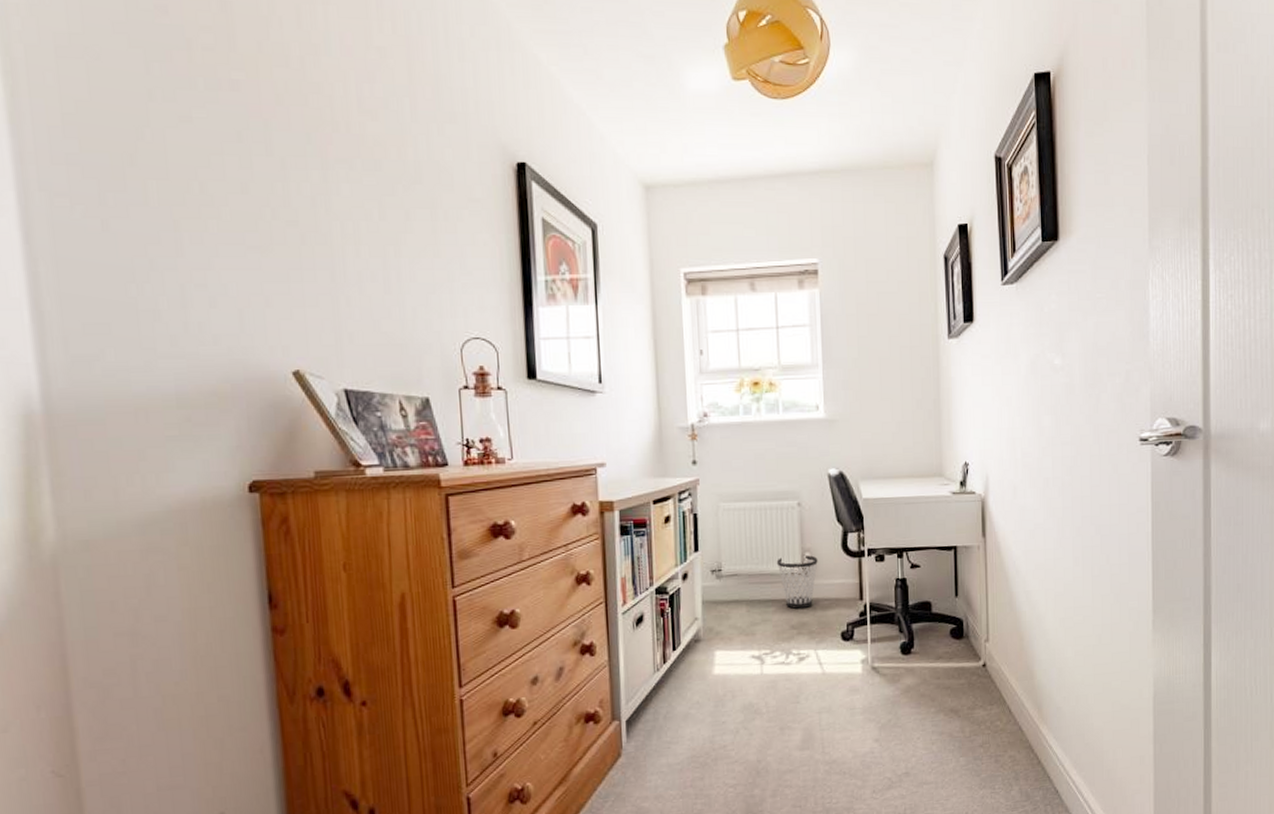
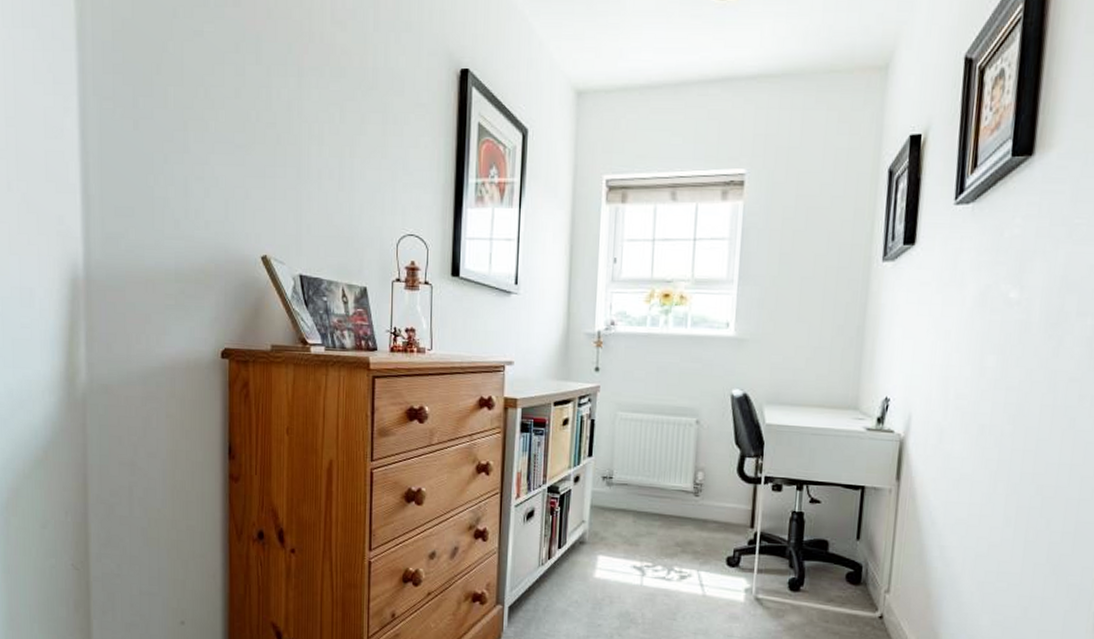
wastebasket: present [776,554,818,609] -> none [668,473,711,527]

